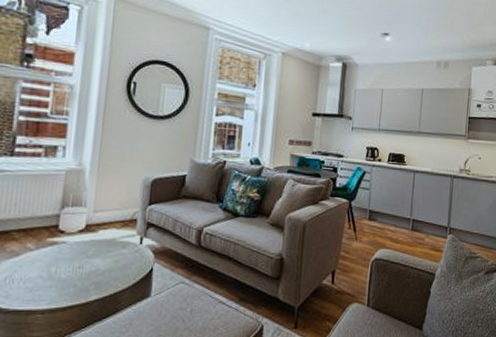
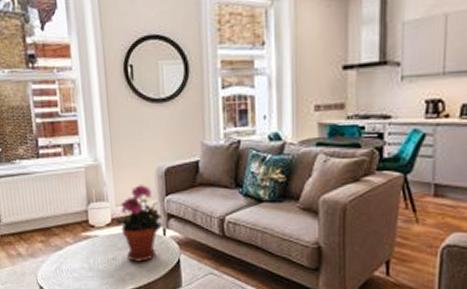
potted plant: none [89,193,141,272] -> present [115,185,162,263]

